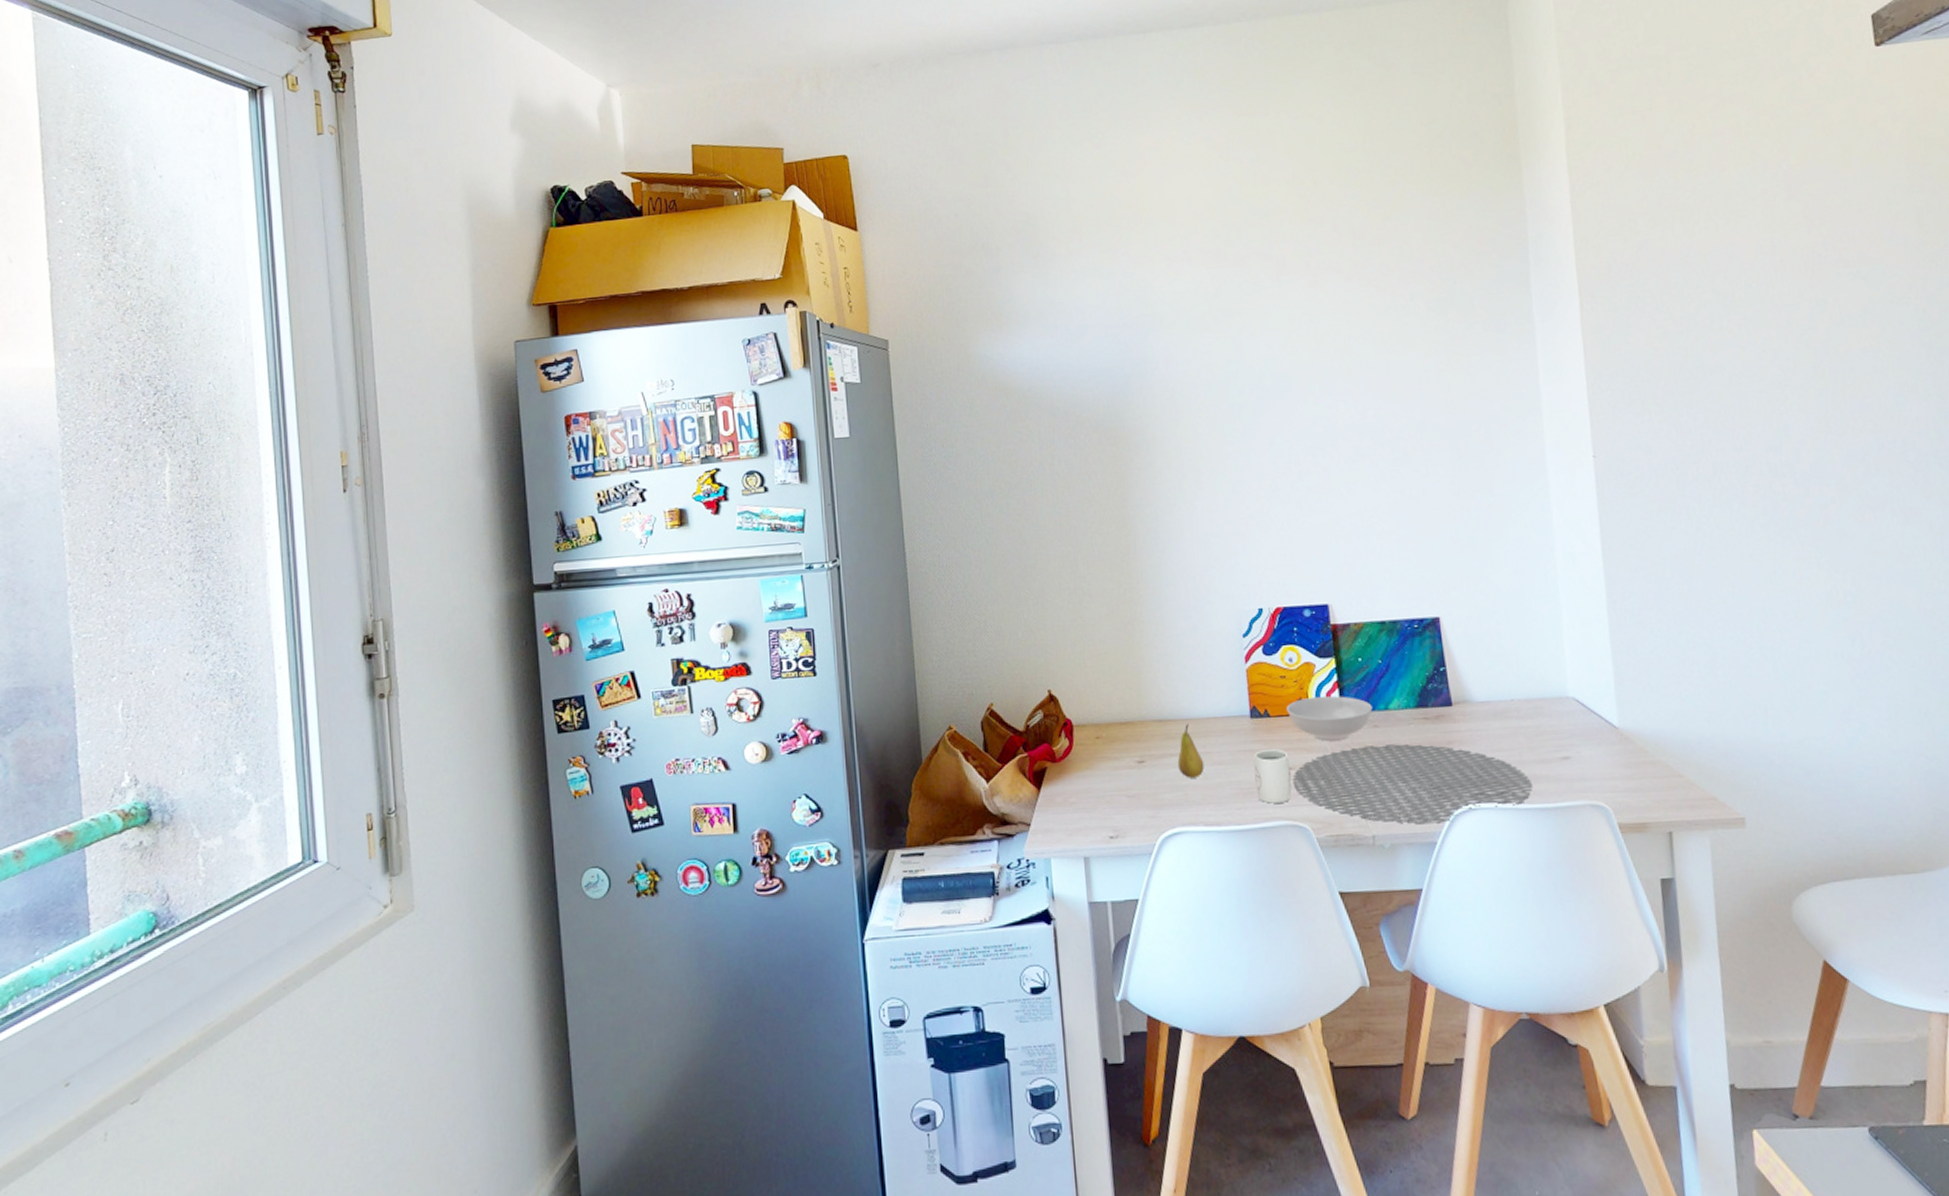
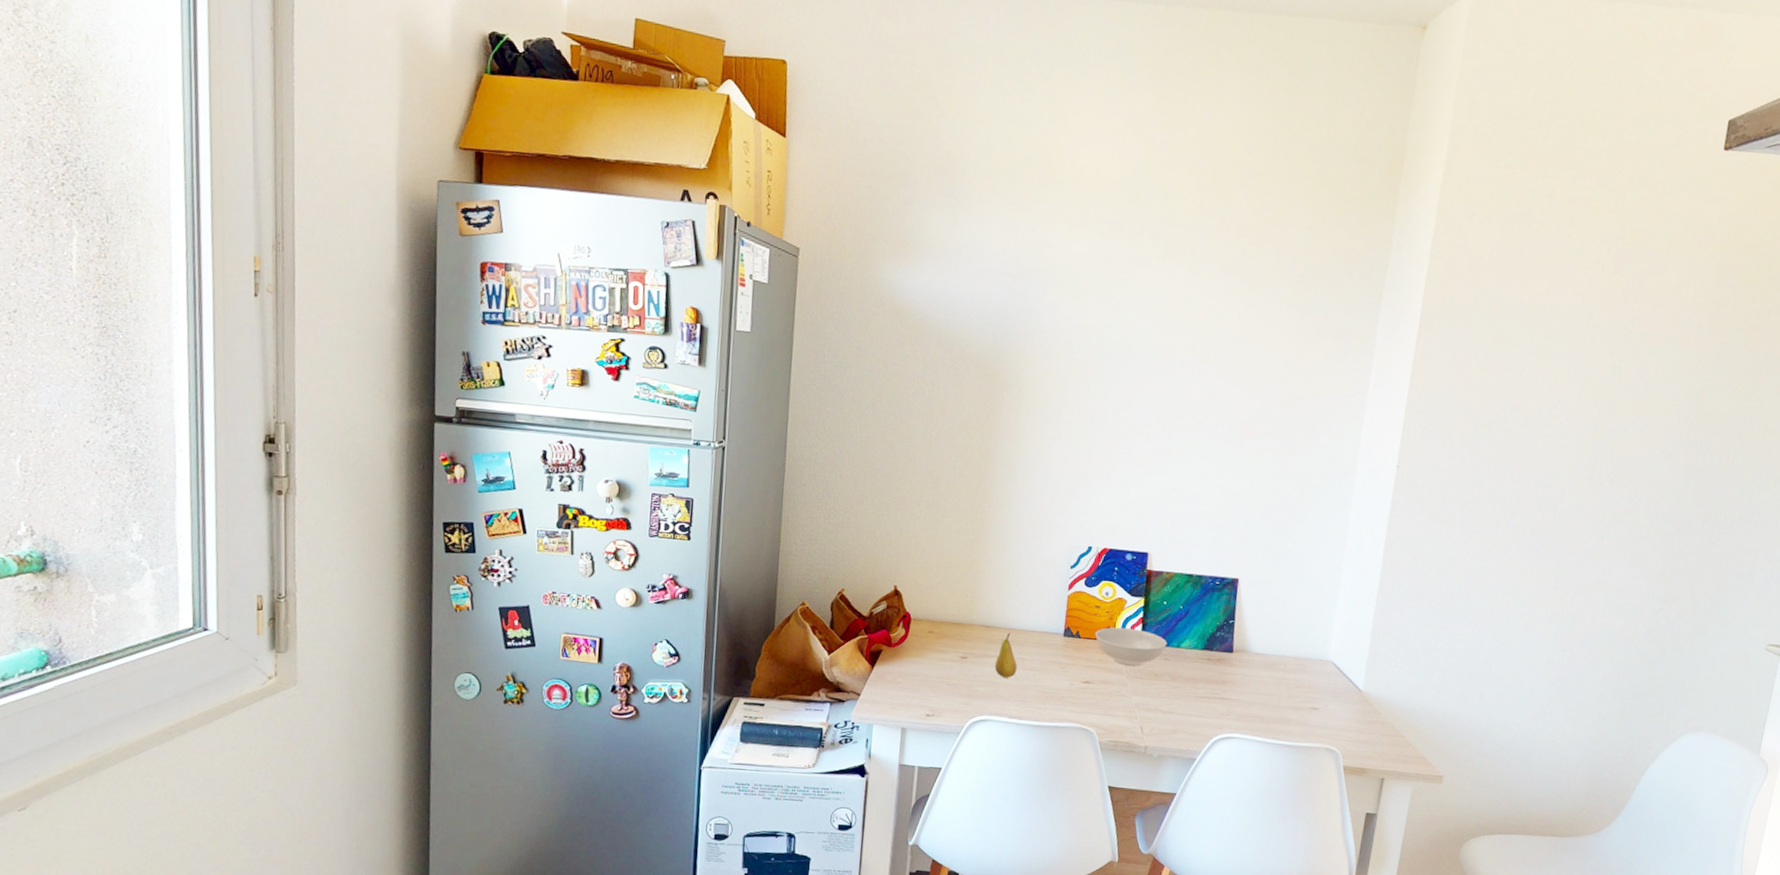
mug: present [1253,749,1292,804] -> none [1057,664,1090,709]
place mat: present [1292,744,1532,824] -> none [1088,673,1283,745]

